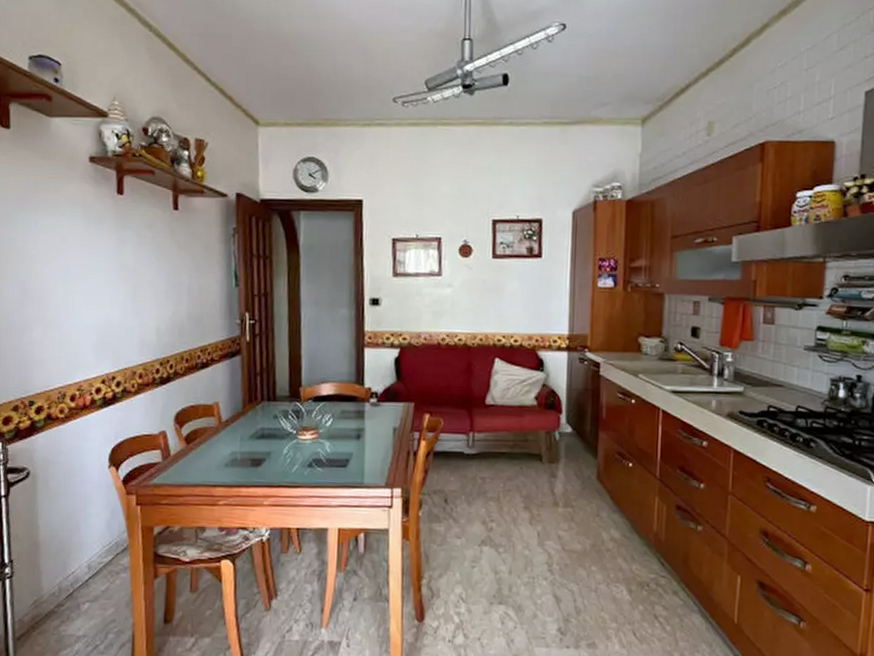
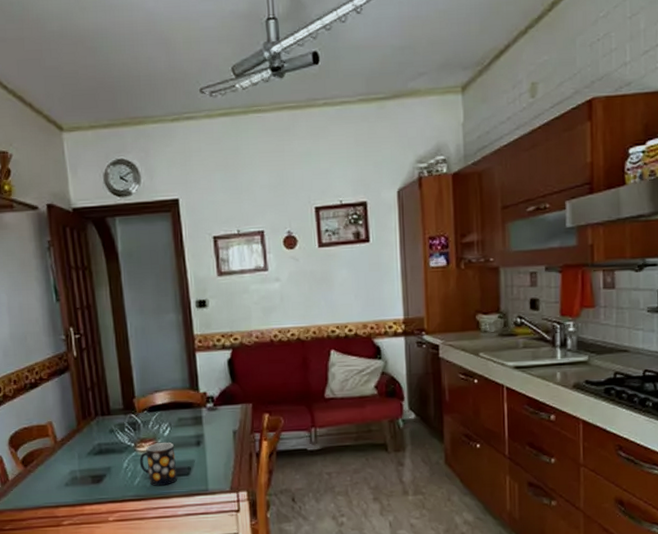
mug: none [299,433,335,476] -> present [139,442,178,487]

